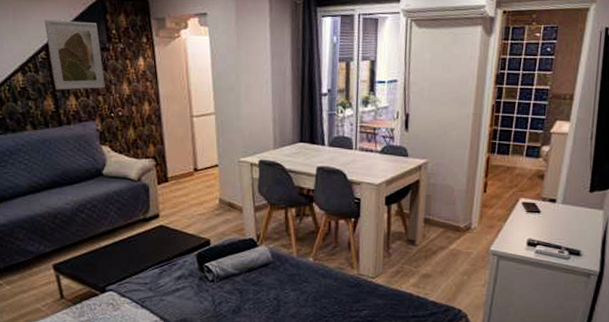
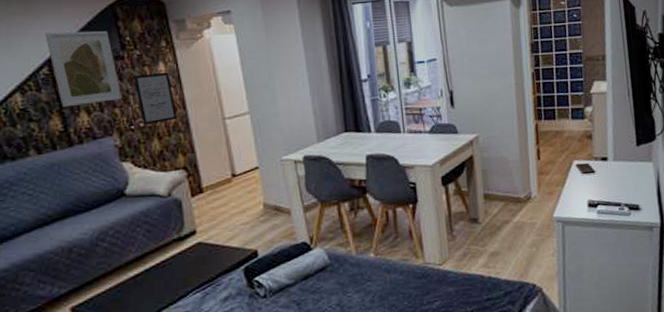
wall art: none [117,66,152,114] -> present [134,72,178,125]

